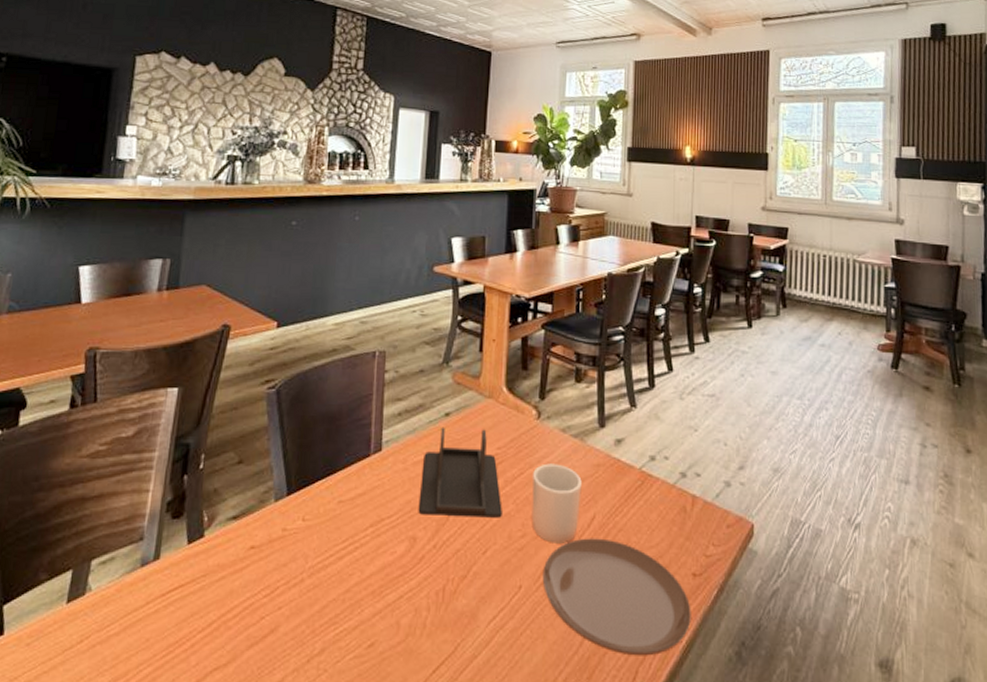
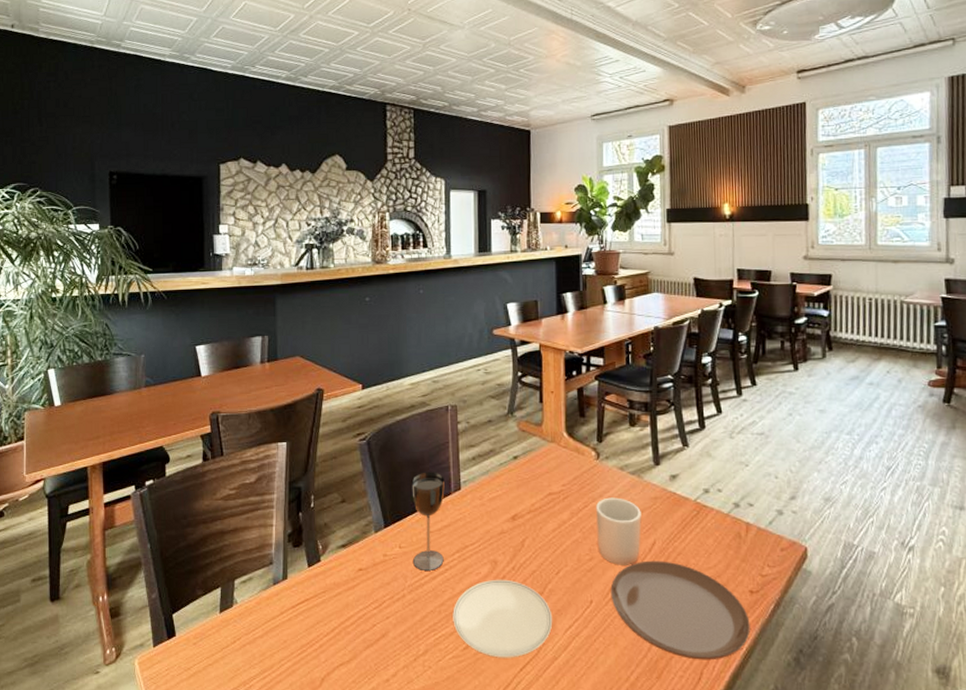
wine glass: none [317,428,364,549] -> present [411,472,445,571]
plate: none [358,559,475,657] -> present [453,579,553,658]
napkin holder: present [418,427,502,518] -> none [496,468,571,544]

